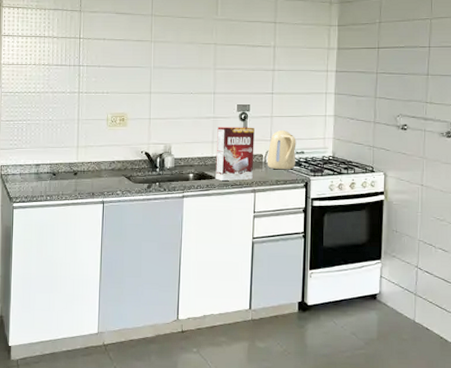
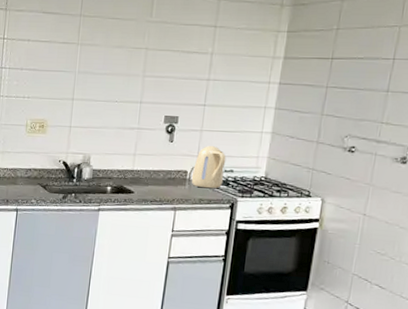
cereal box: present [216,127,255,181] -> none [134,138,181,197]

